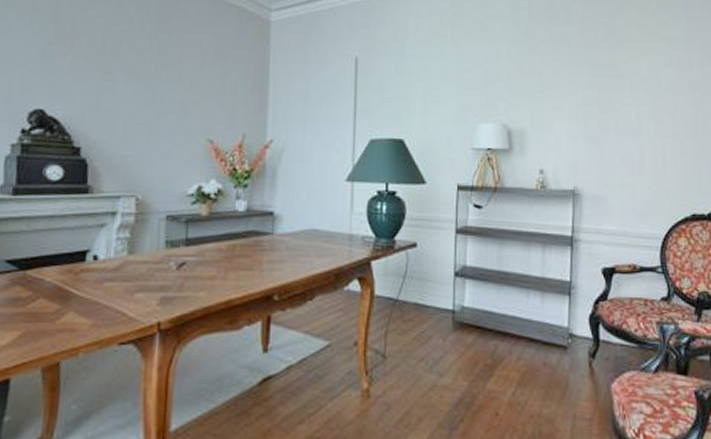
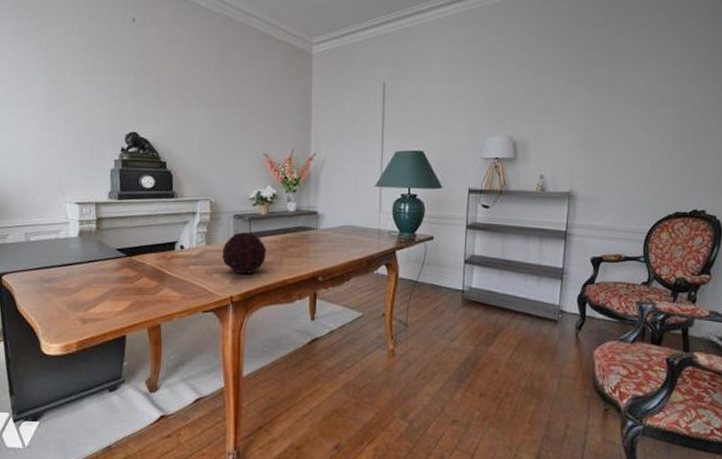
decorative orb: none [149,238,207,293] -> present [222,232,266,275]

